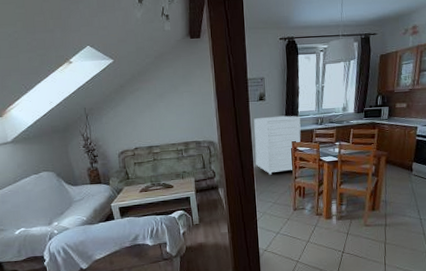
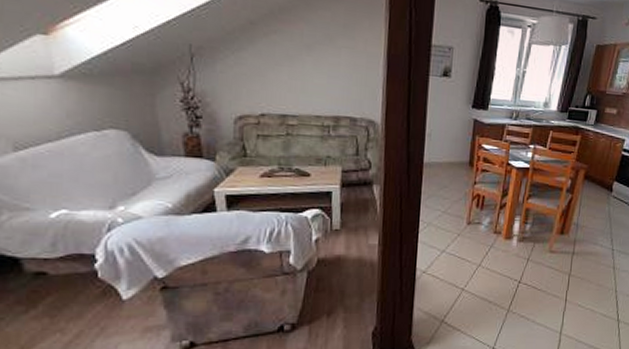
storage cabinet: present [254,115,301,175] -> none [427,98,491,175]

